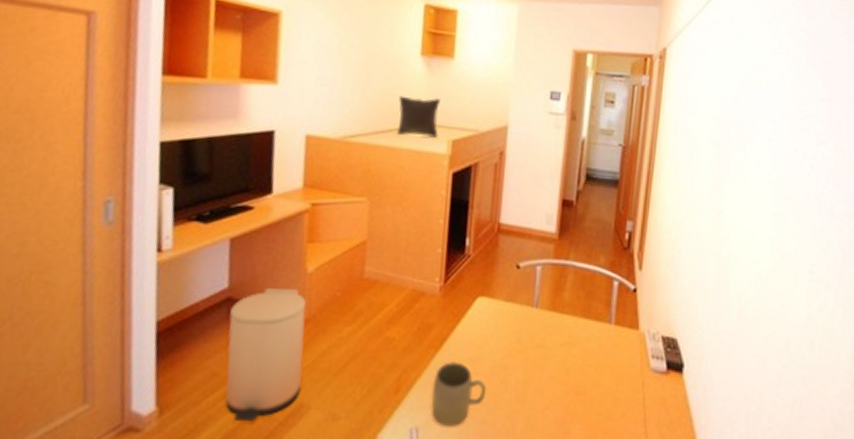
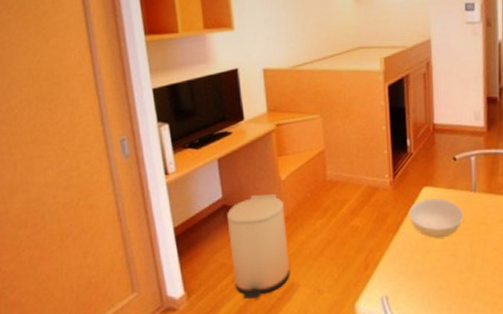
pillow: present [397,95,440,138] -> none [334,24,372,59]
mug: present [431,362,487,426] -> none [394,242,441,294]
bowl: none [456,311,521,360] -> present [408,198,464,238]

